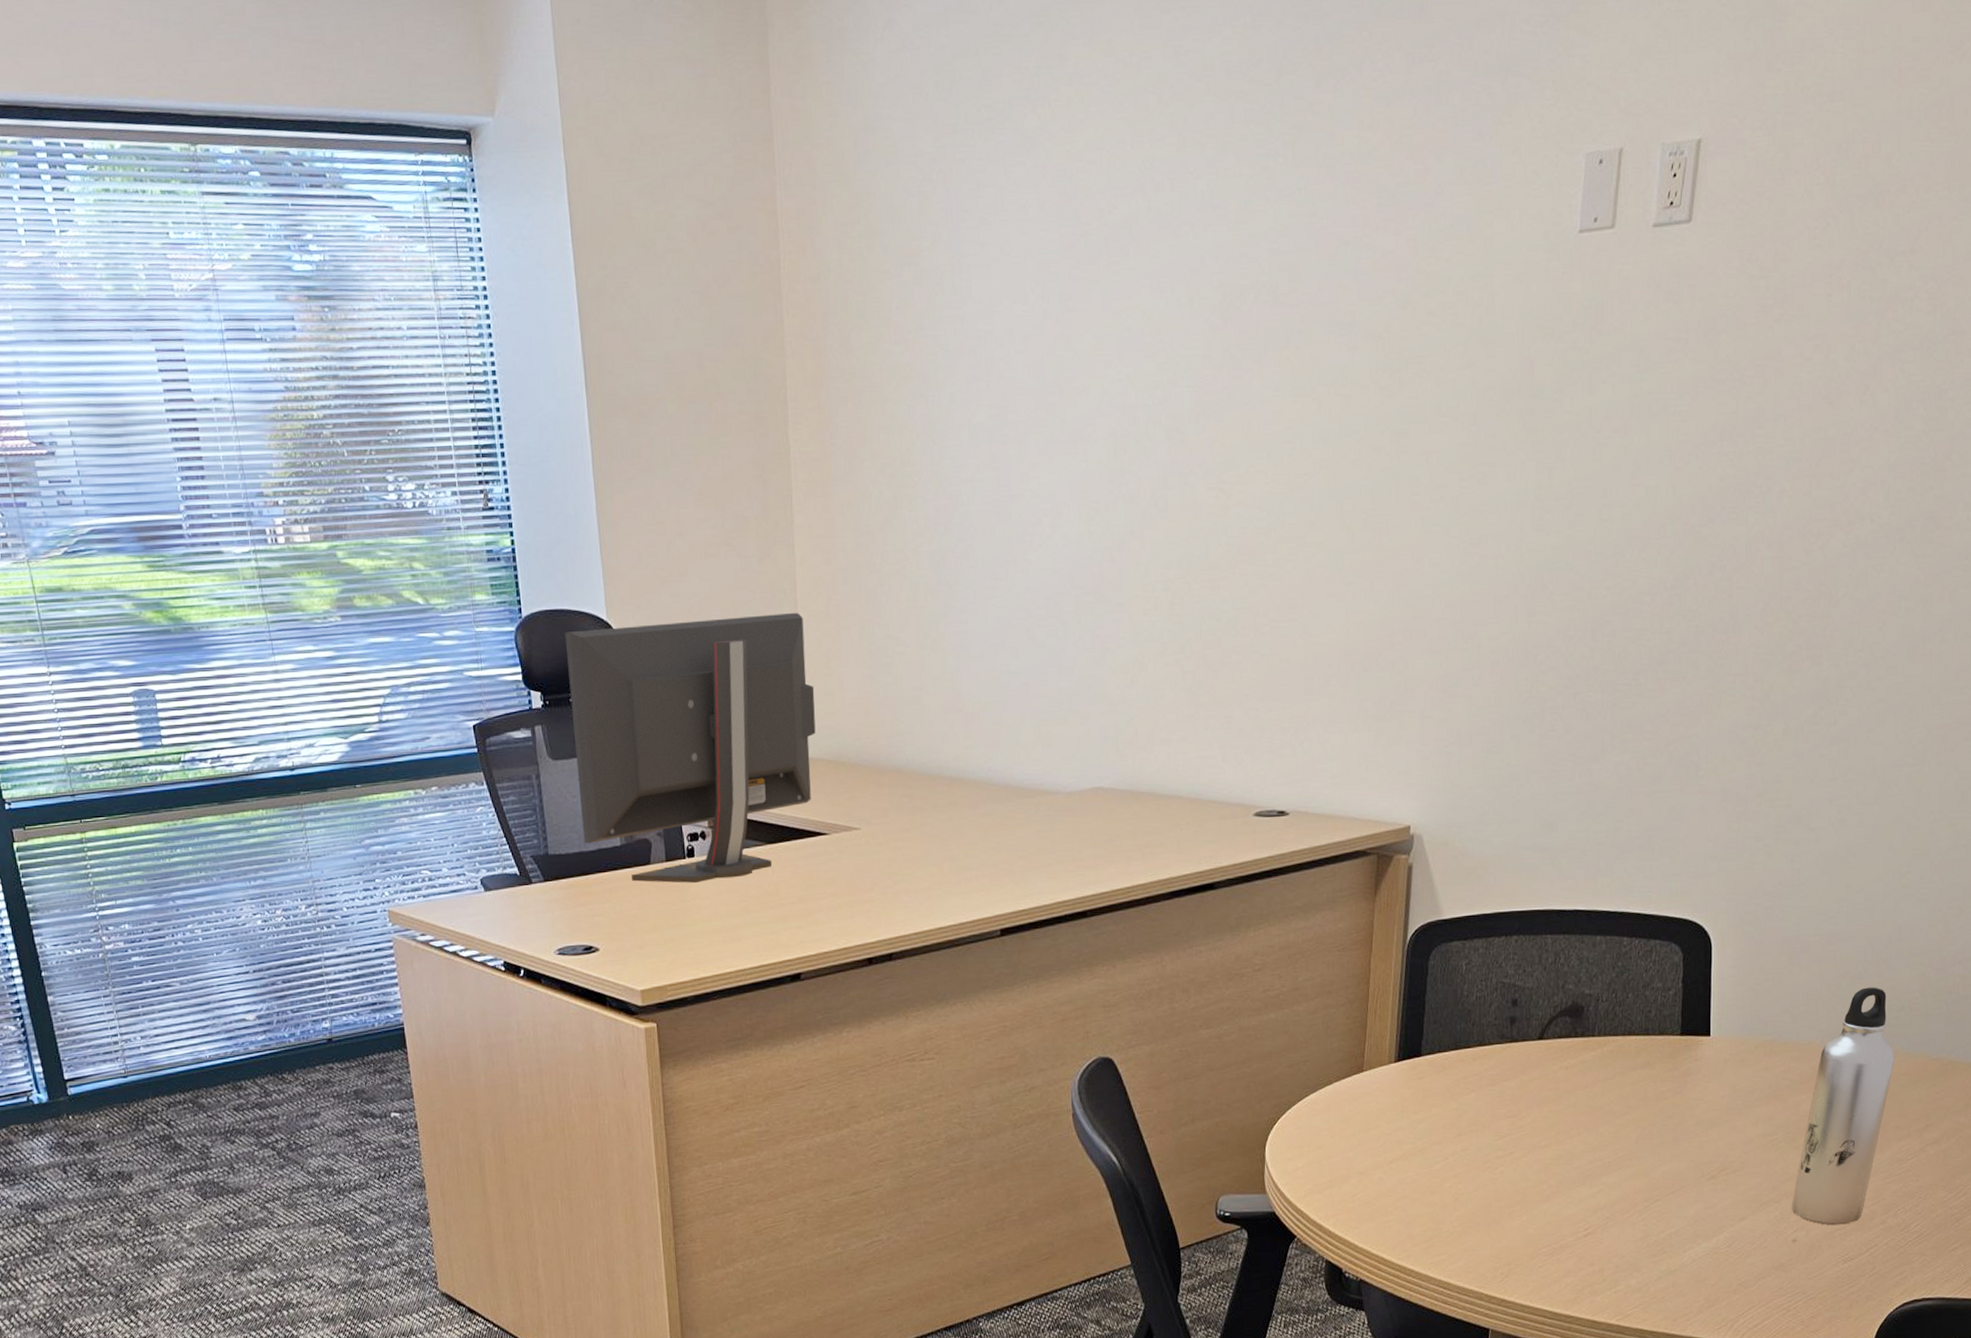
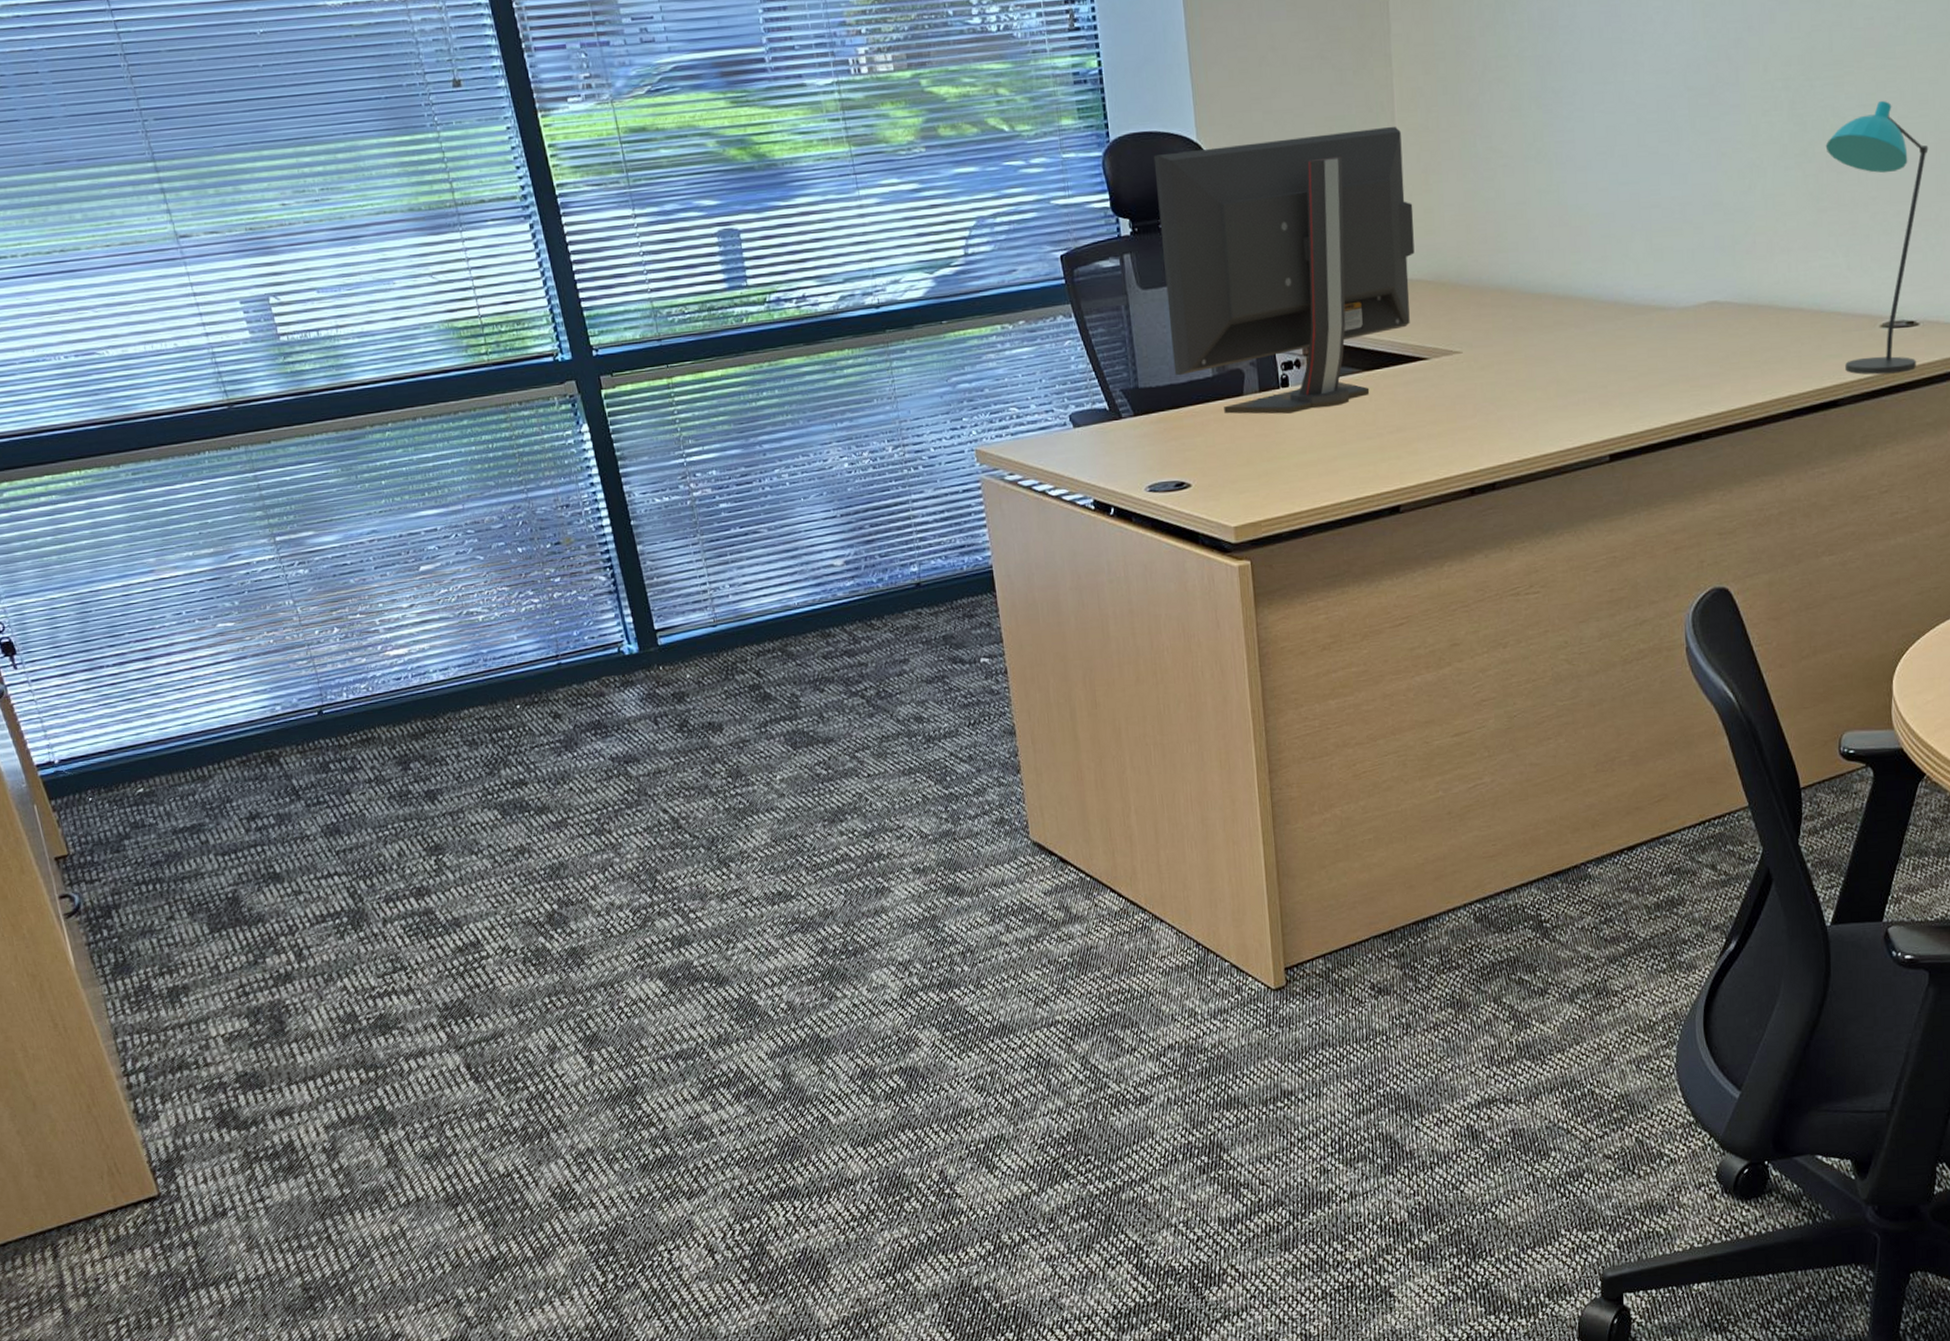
desk lamp: none [1202,605,1298,861] -> present [1825,101,1929,375]

